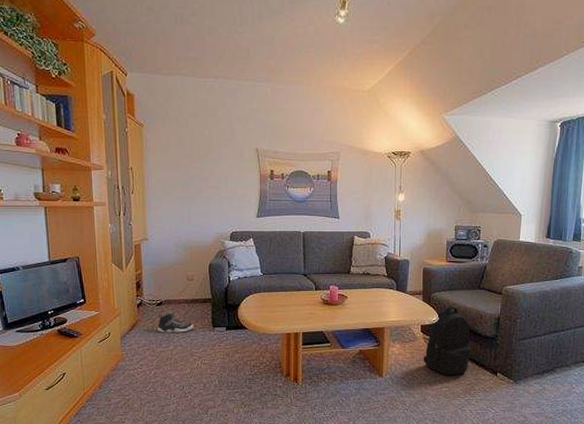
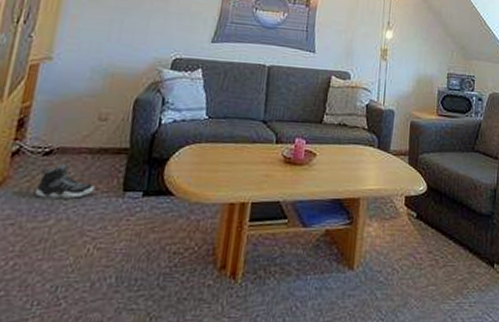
backpack: present [423,305,473,376] -> none [405,171,466,268]

